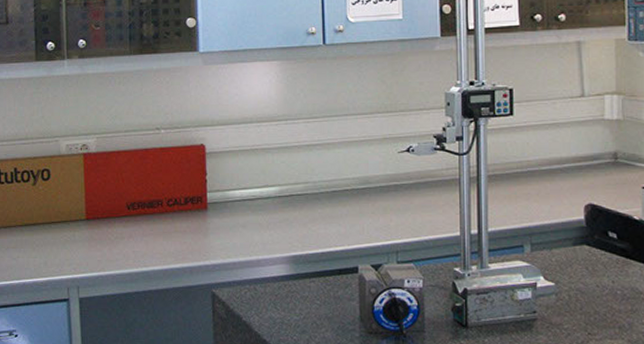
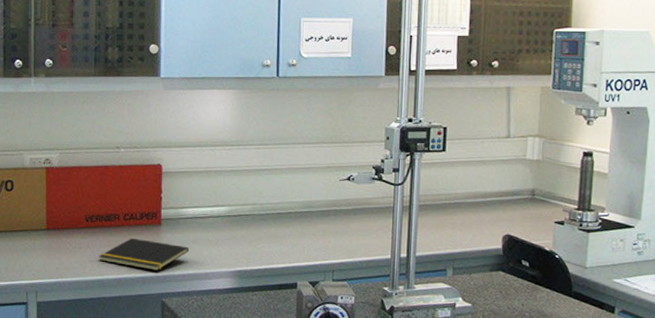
notepad: none [143,224,239,259] -> present [99,237,190,271]

